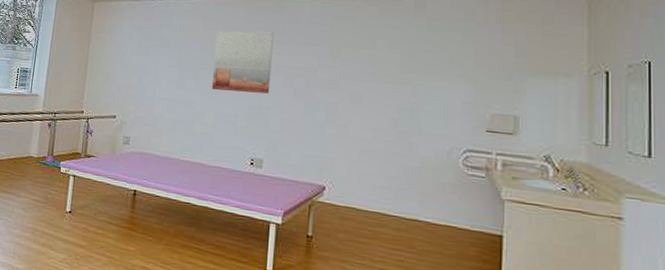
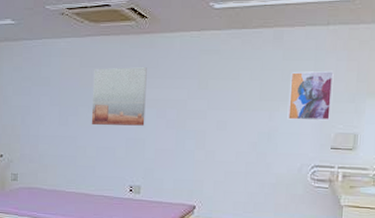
wall art: none [432,43,487,100] -> present [287,70,334,121]

